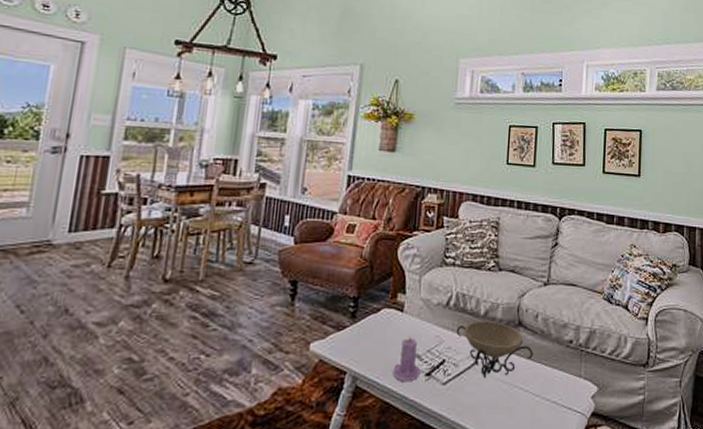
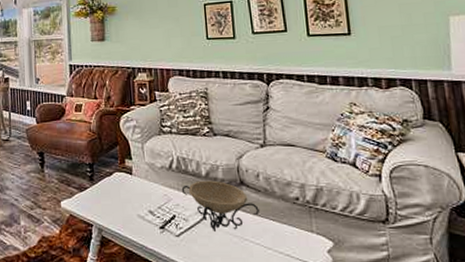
candle: present [392,337,421,382] -> none [130,196,155,234]

